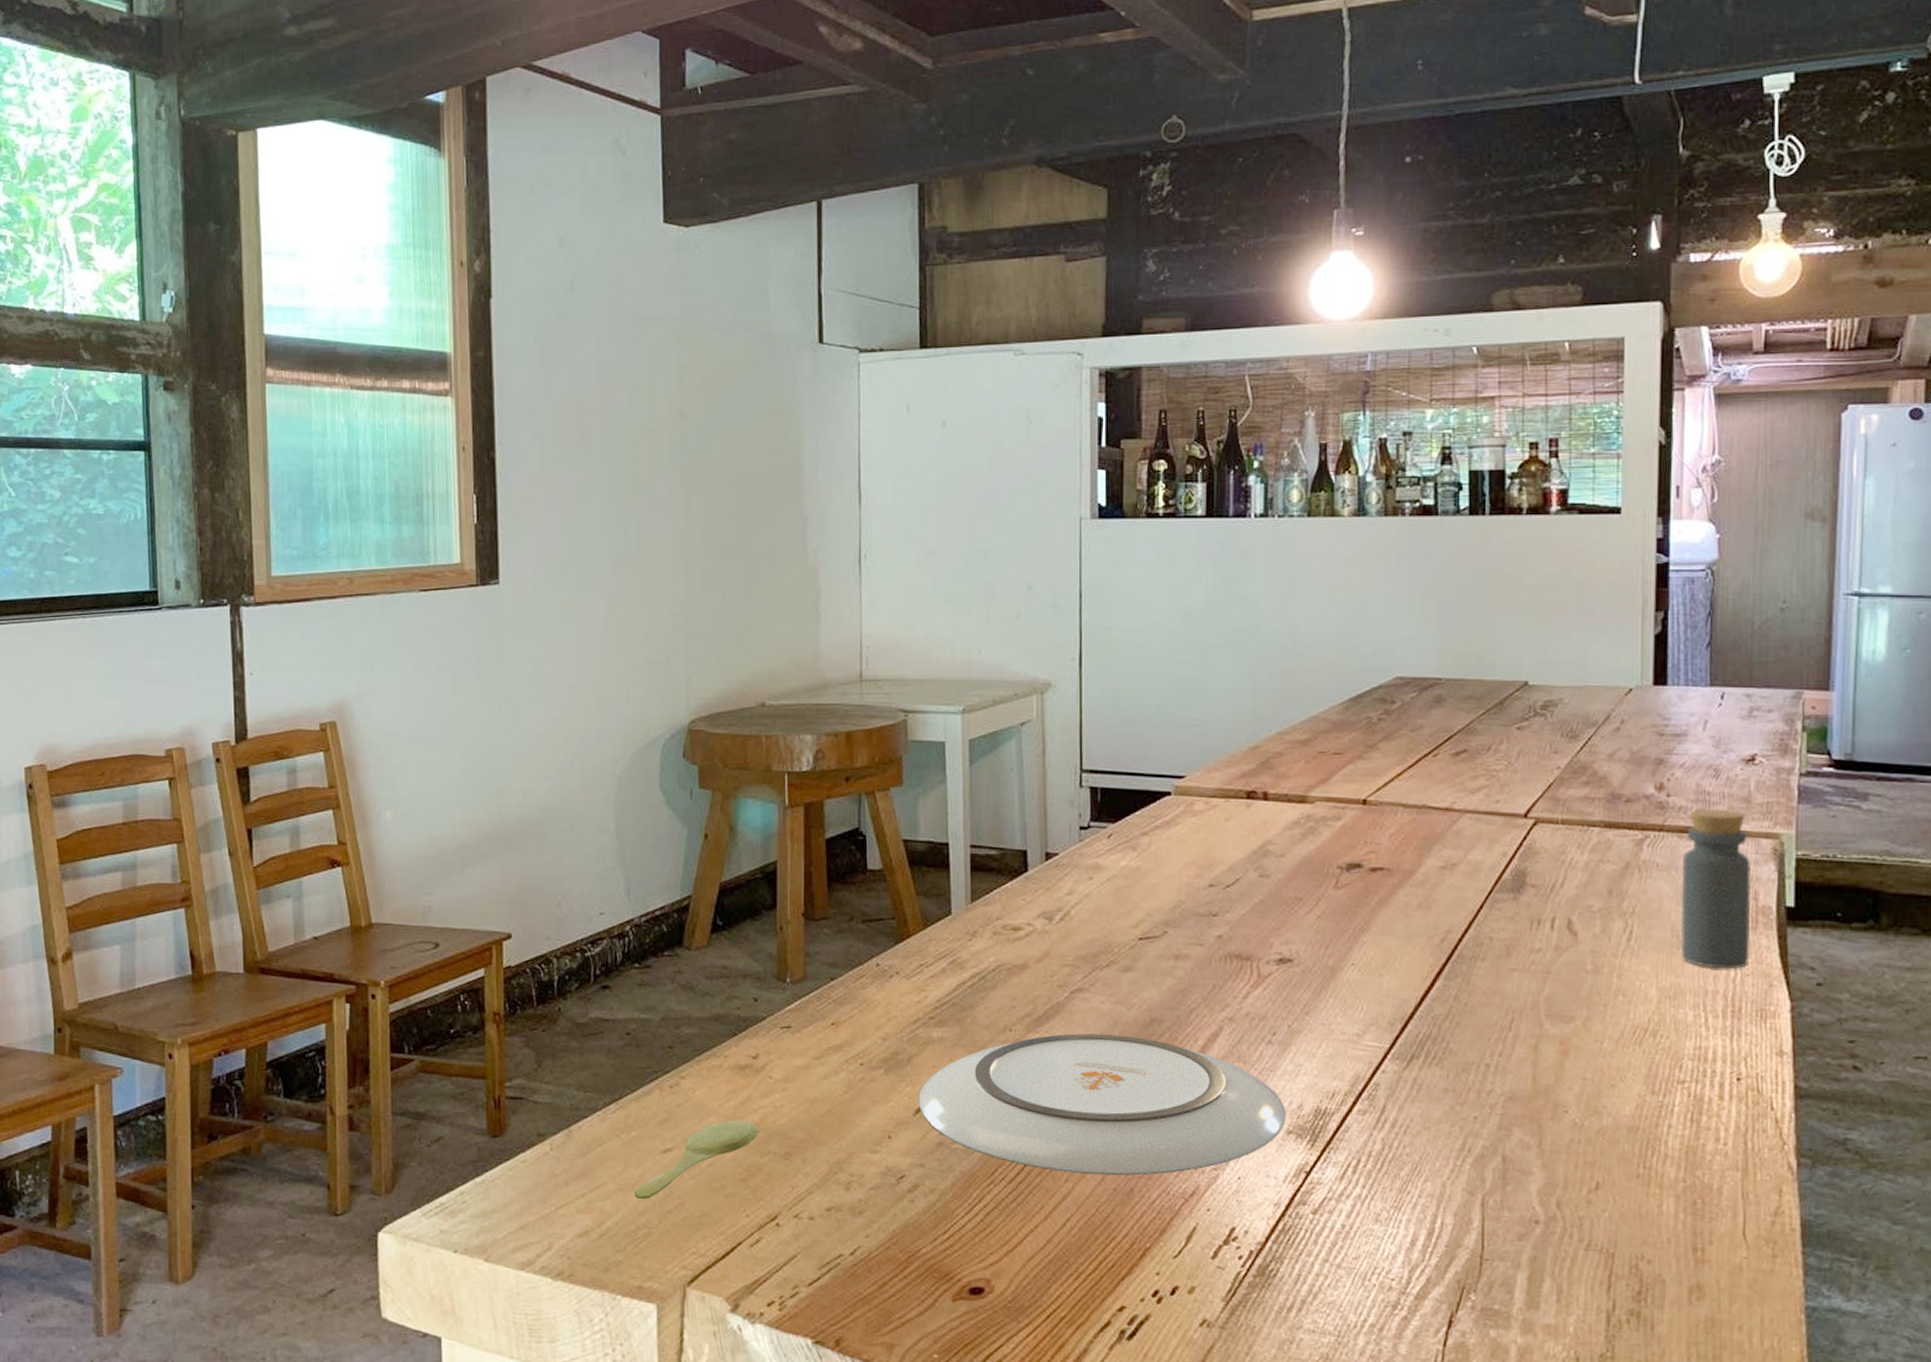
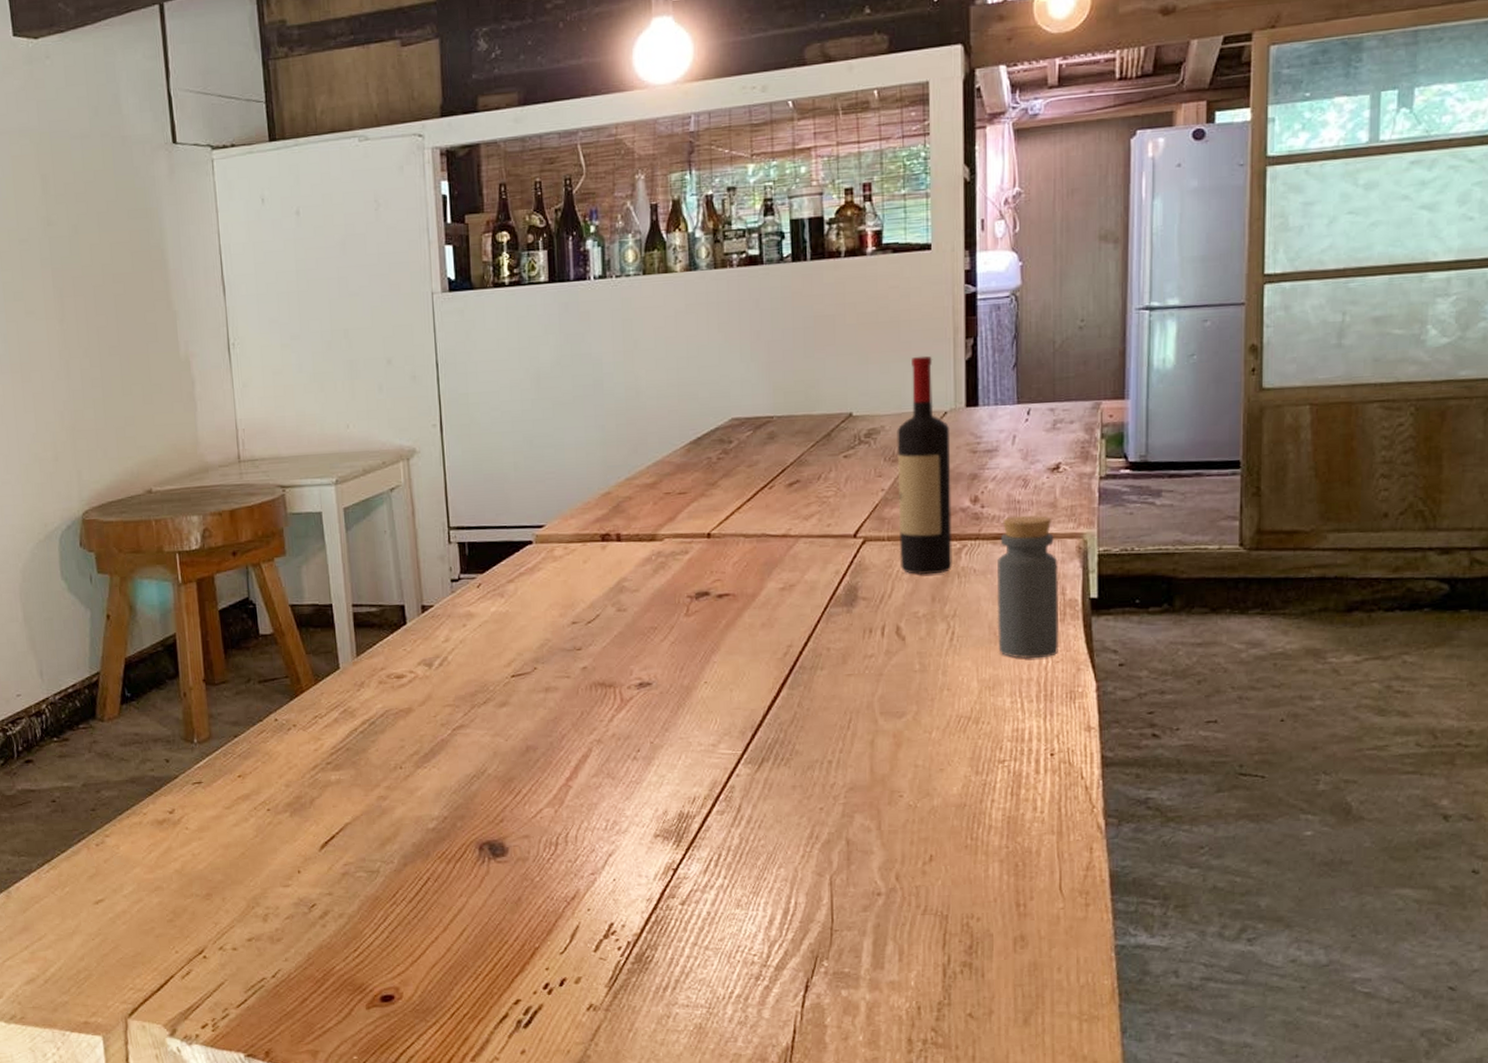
spoon: present [634,1120,758,1200] -> none [72,869,180,947]
plate: present [918,1033,1286,1176] -> none [322,763,653,889]
wine bottle: none [1574,626,1635,866] -> present [897,355,952,575]

